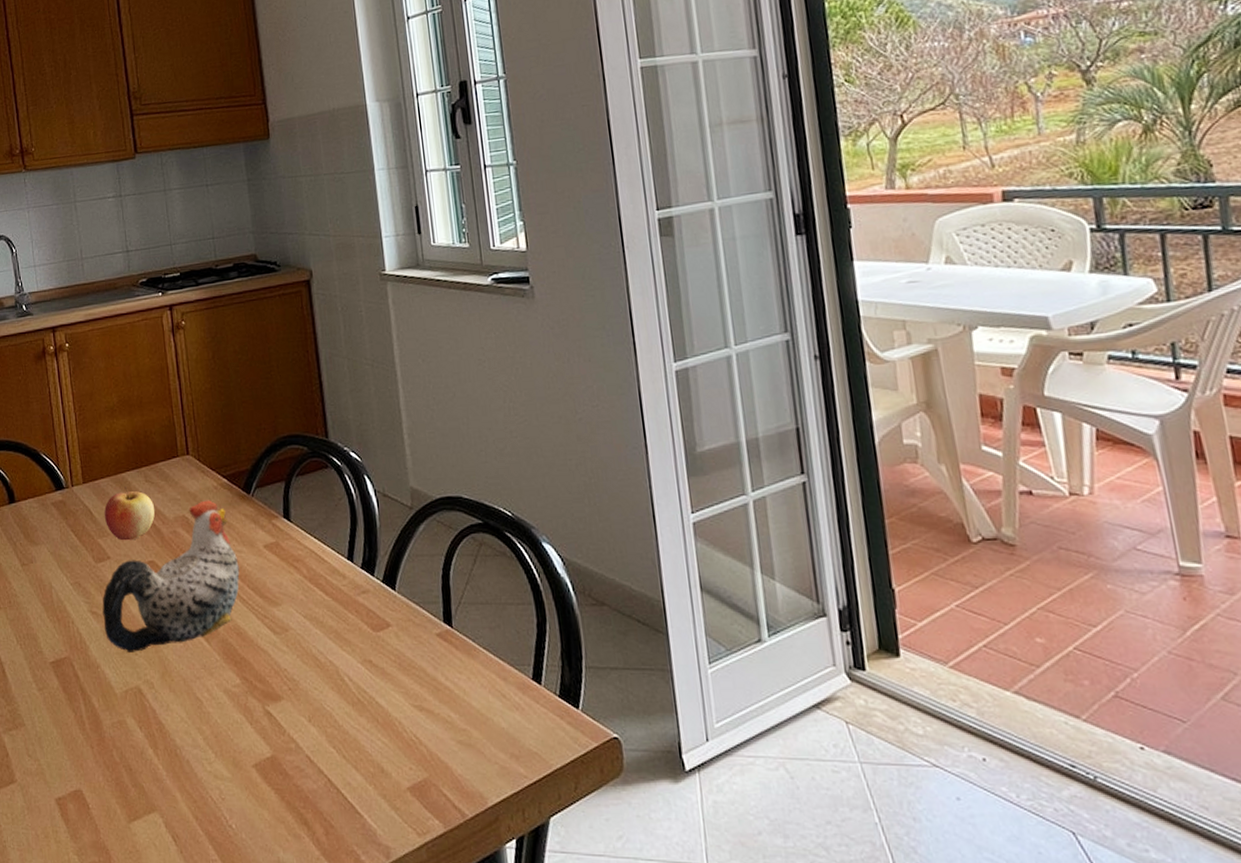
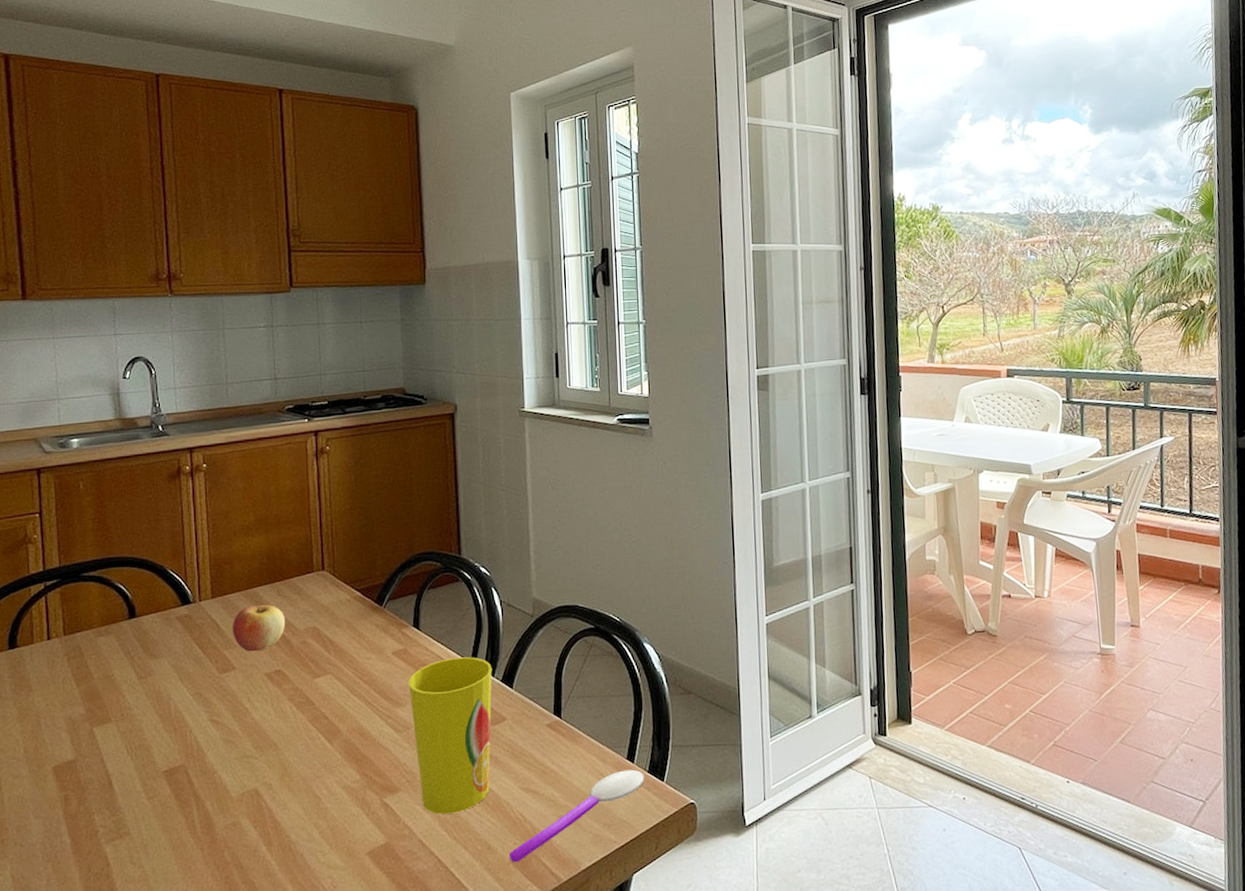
chicken figurine: present [102,500,240,652] -> none [223,612,367,757]
cup: none [283,553,378,729] -> present [408,657,492,814]
spoon: none [405,692,555,791] -> present [510,769,644,863]

